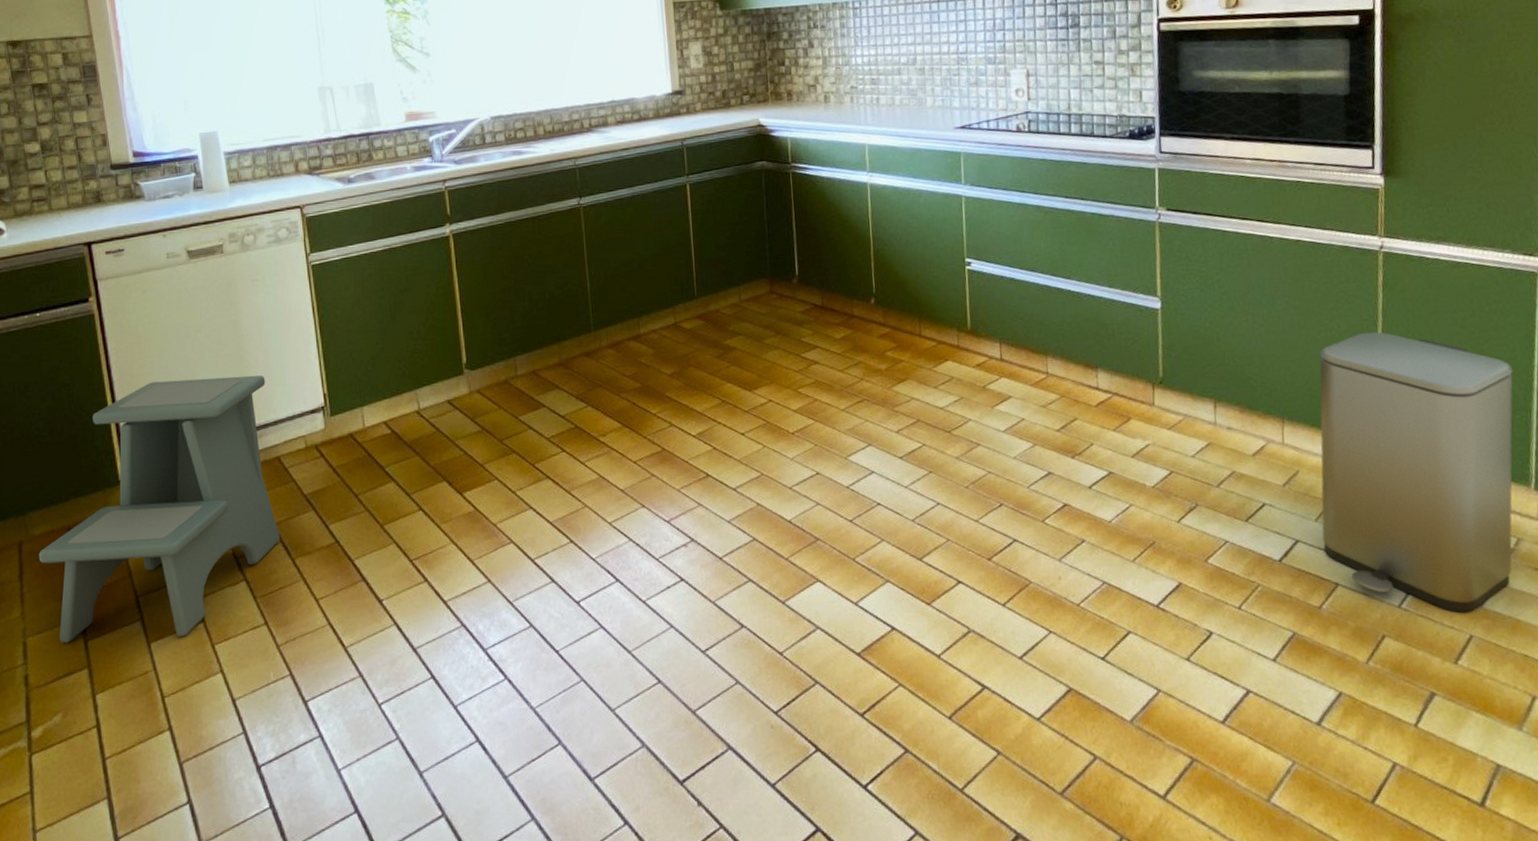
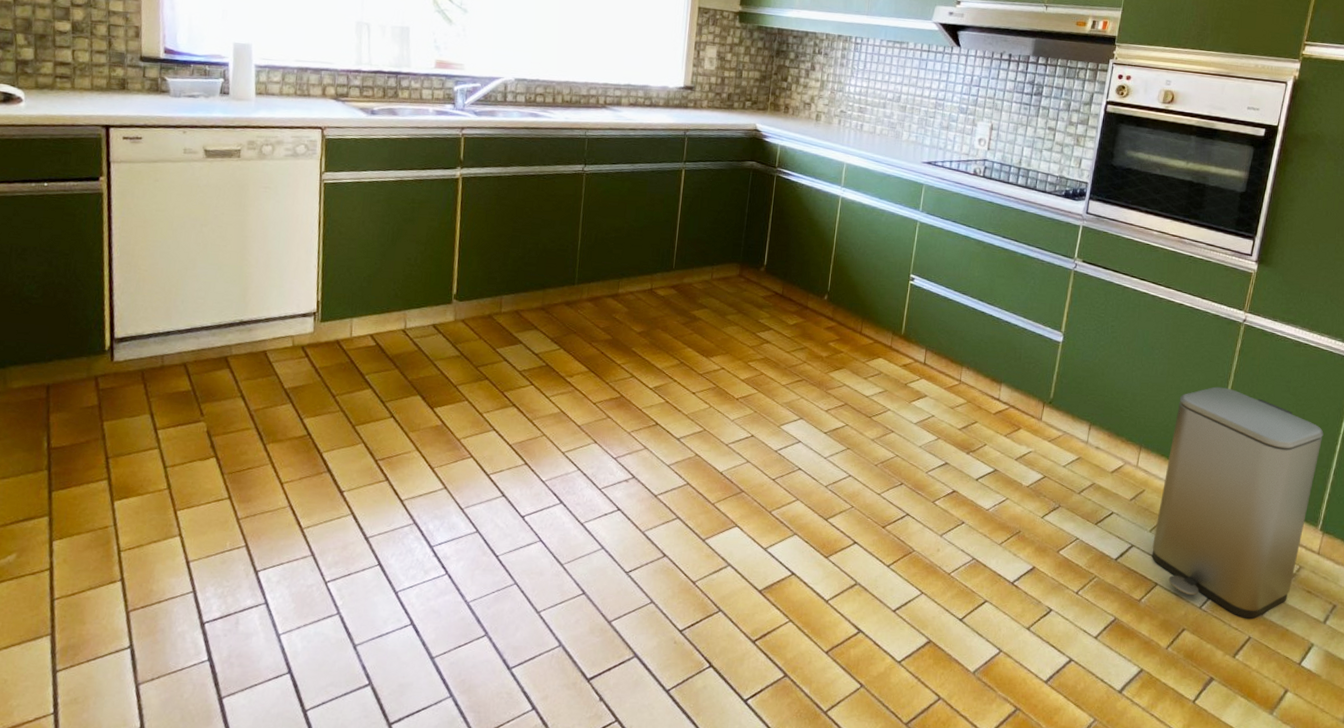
step stool: present [38,375,281,643] -> none [13,264,263,499]

